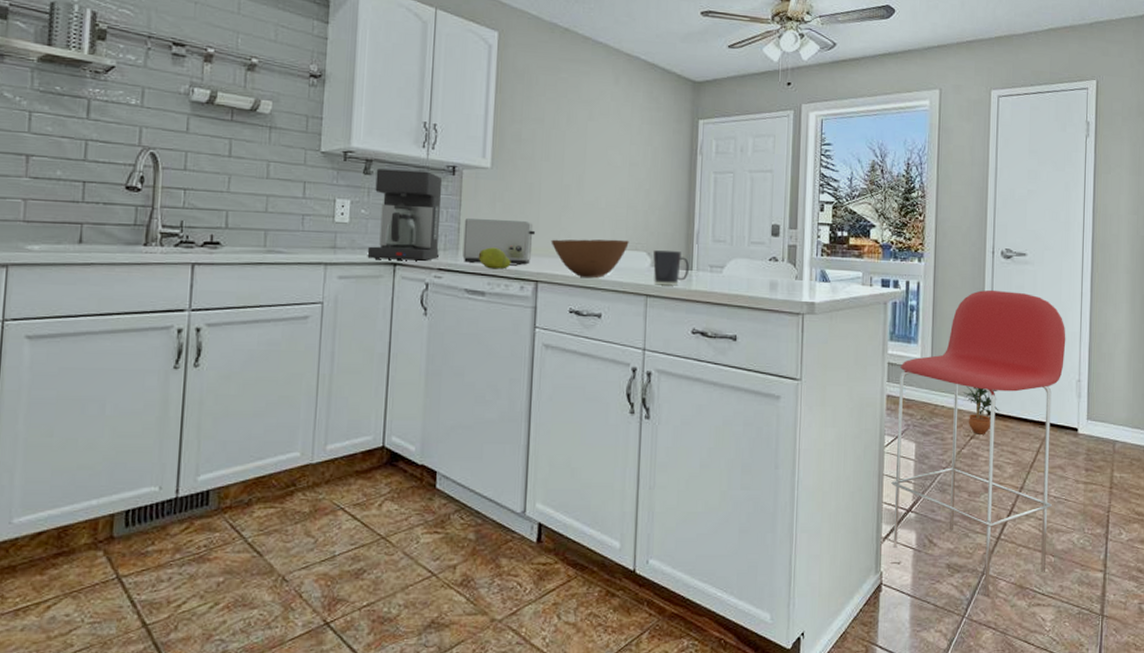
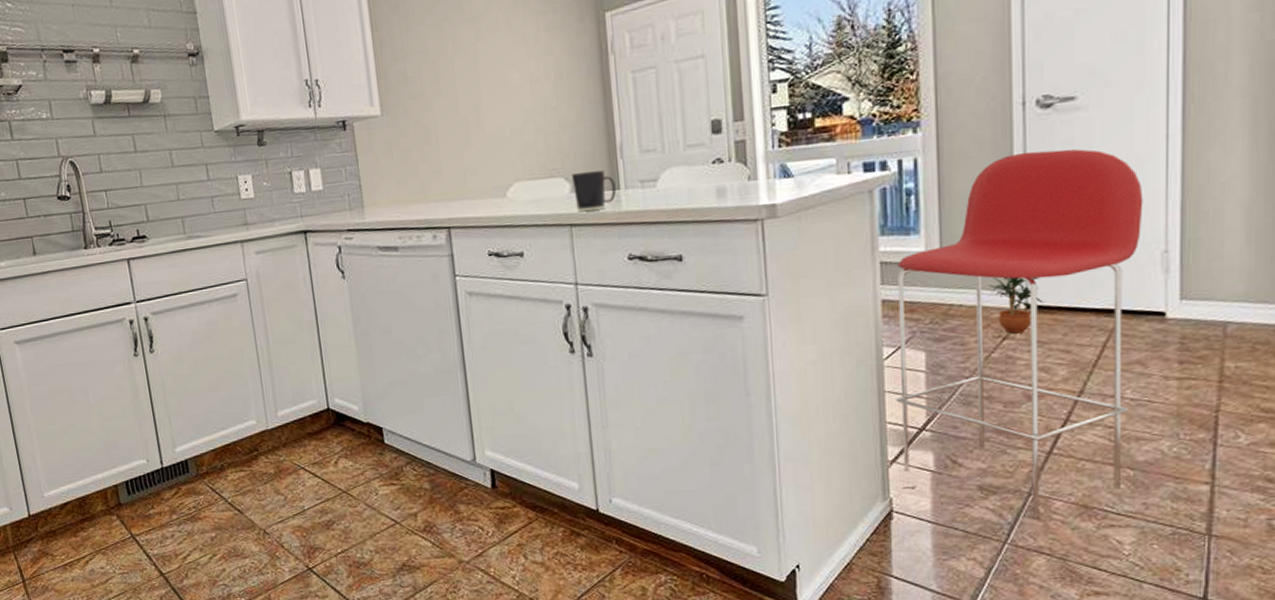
coffee maker: present [367,168,443,262] -> none [269,131,346,231]
toaster: present [462,219,536,266] -> none [364,165,440,220]
fruit: present [478,247,511,270] -> none [384,198,419,223]
bowl: present [551,239,629,278] -> none [456,167,543,216]

